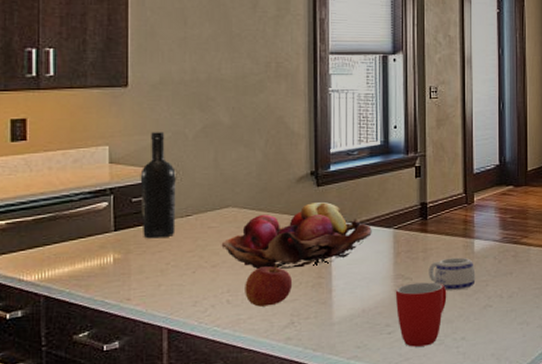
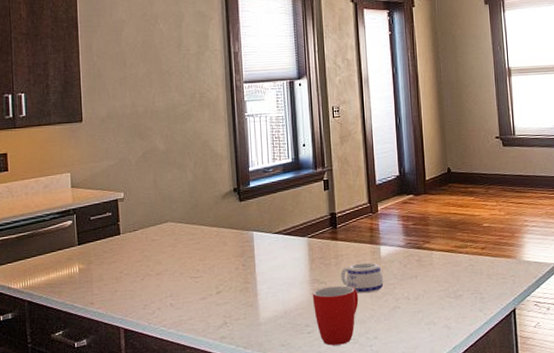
wine bottle: present [140,132,176,239] -> none [96,159,126,251]
fruit basket: present [221,202,372,270] -> none [163,215,289,277]
apple: present [245,265,292,307] -> none [184,272,223,309]

